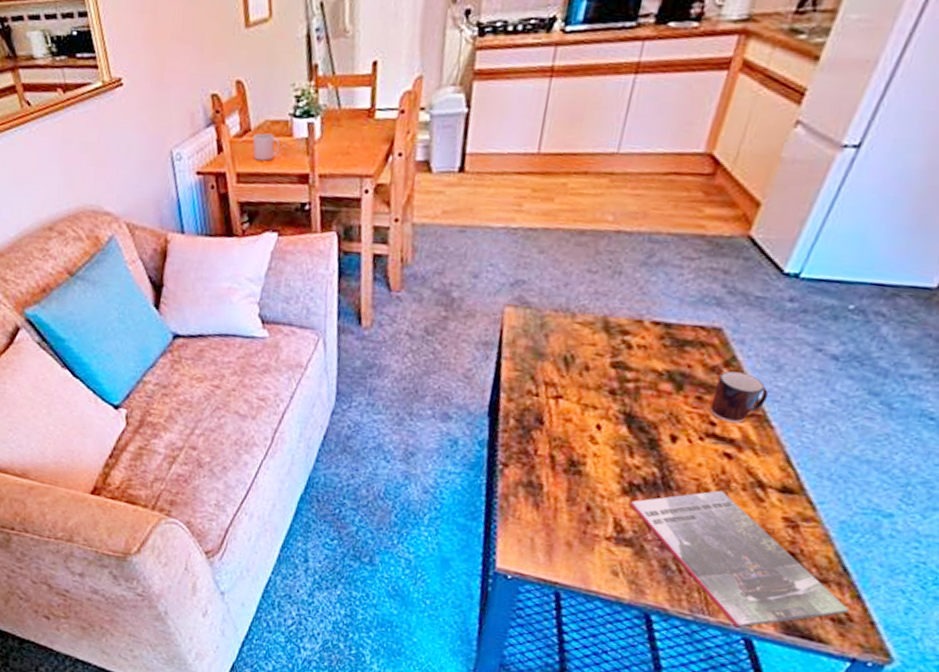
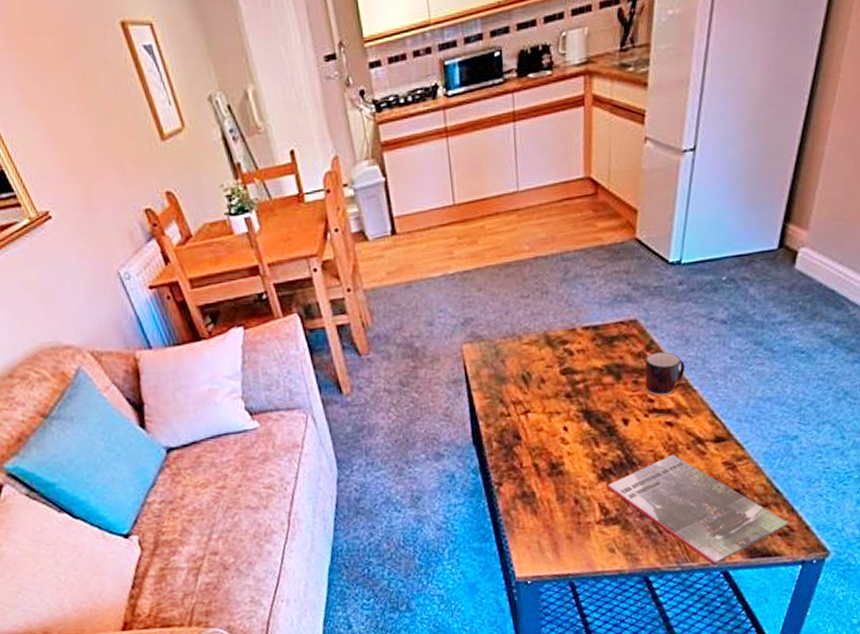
mug: present [252,133,281,161] -> none [196,235,225,263]

